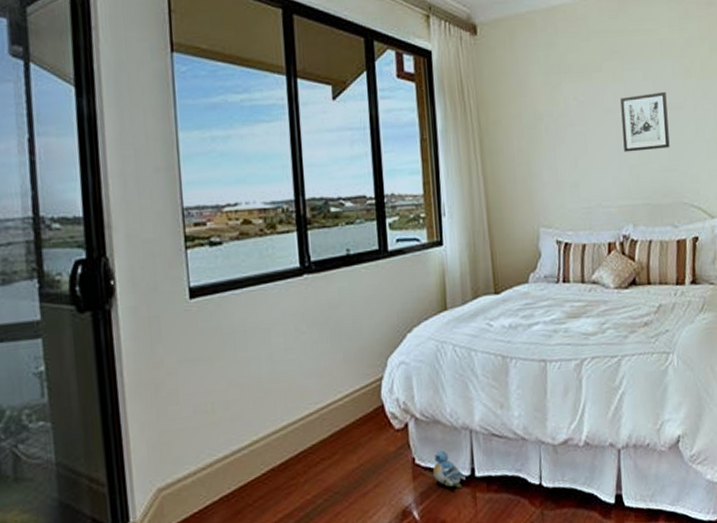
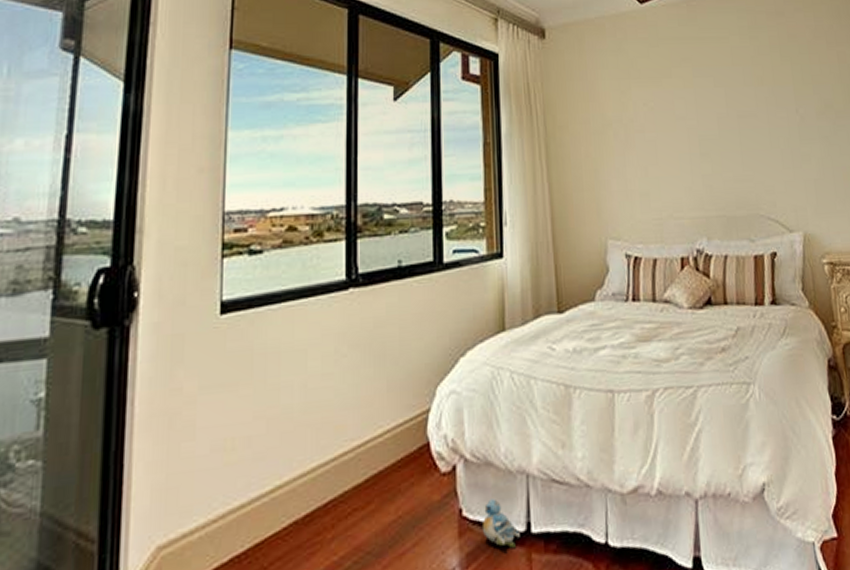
wall art: present [620,91,670,152] -> none [691,99,744,161]

